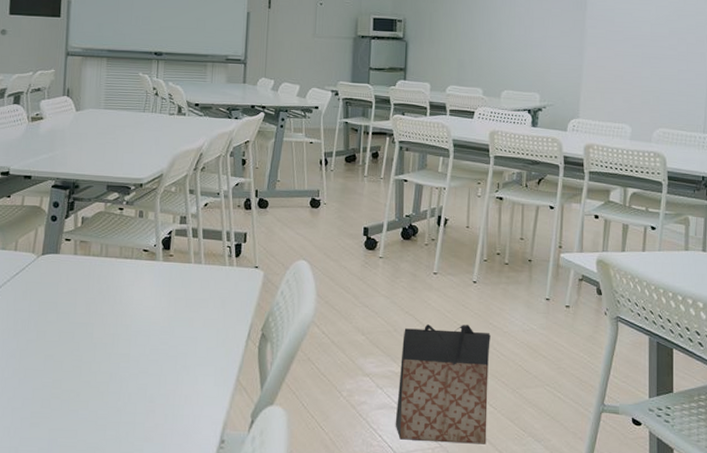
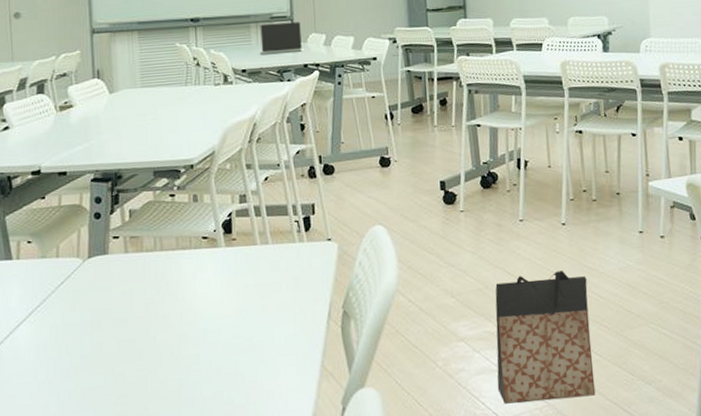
laptop: none [213,64,253,93] -> present [260,22,302,54]

